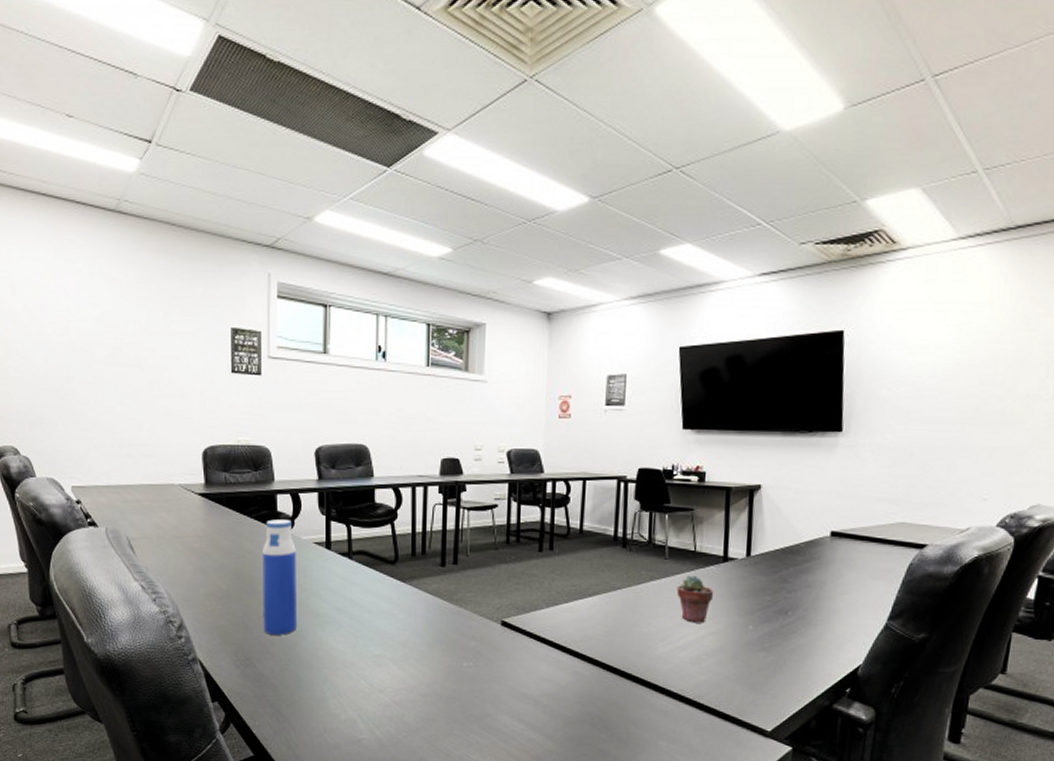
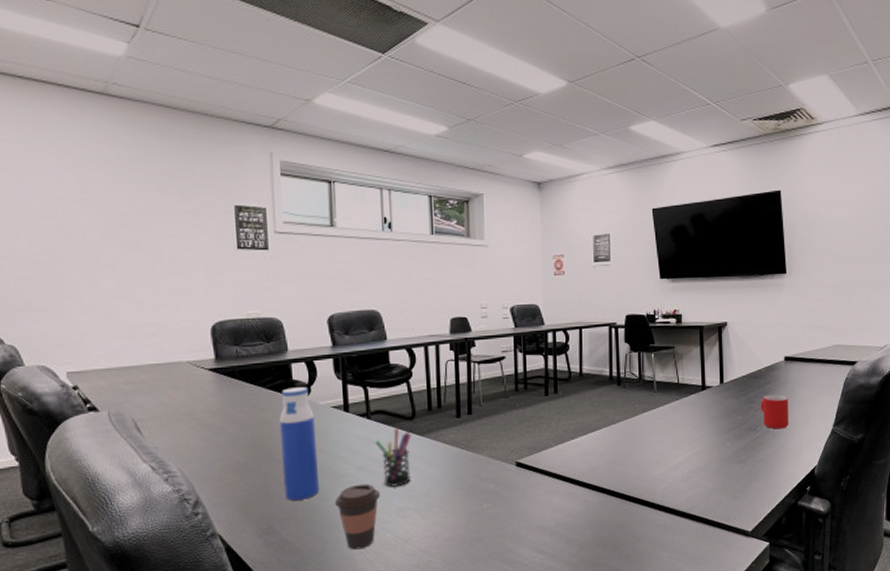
coffee cup: none [312,625,358,693] -> present [335,483,381,550]
pen holder: none [355,571,392,633] -> present [375,428,411,487]
potted succulent: present [676,575,714,623] -> none [666,404,697,446]
mug: none [794,575,832,617] -> present [760,395,789,429]

